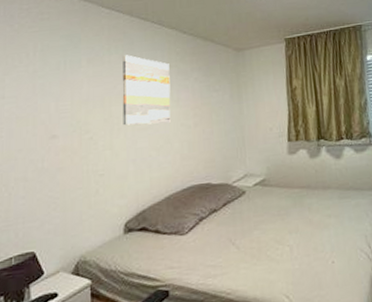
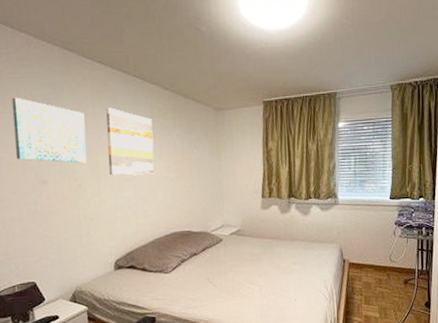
wall art: none [27,50,101,115] -> present [11,97,87,163]

